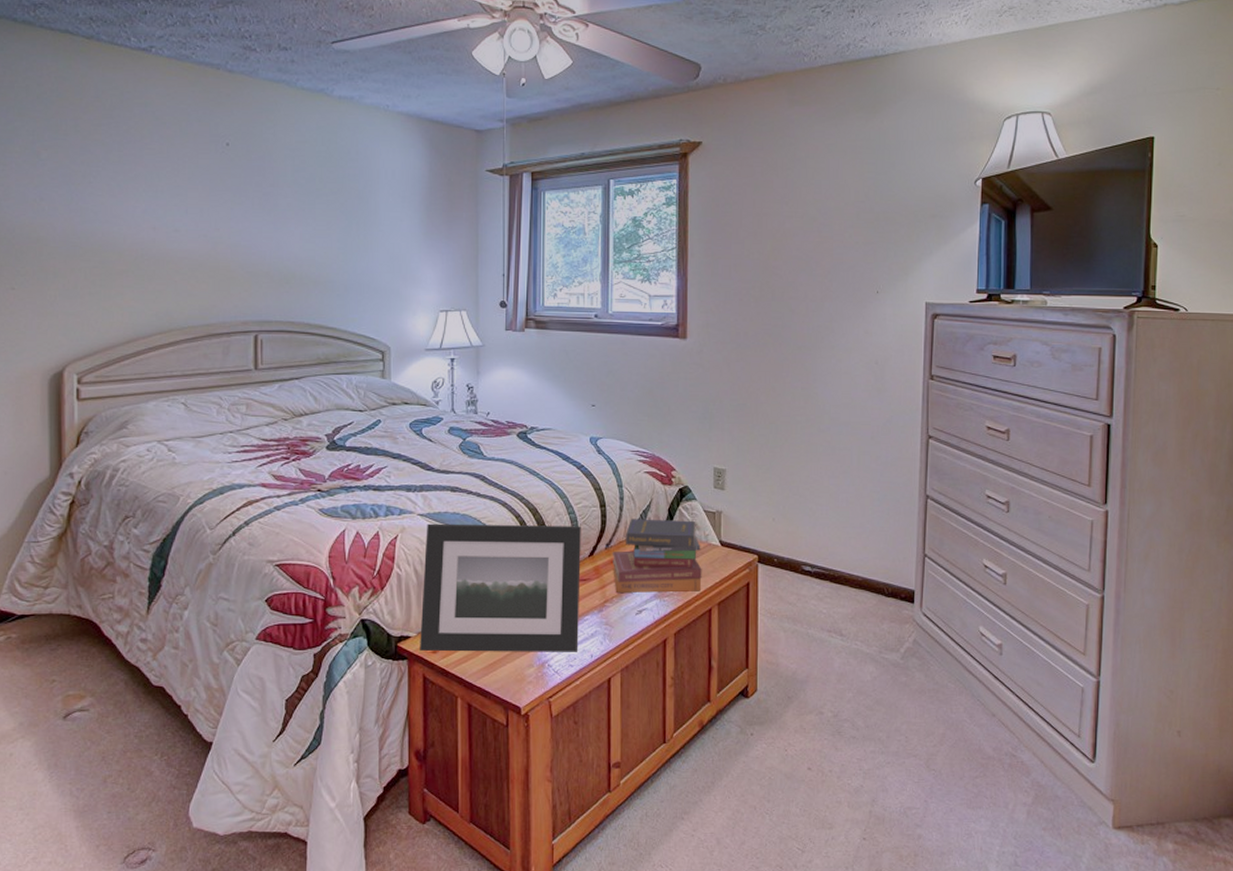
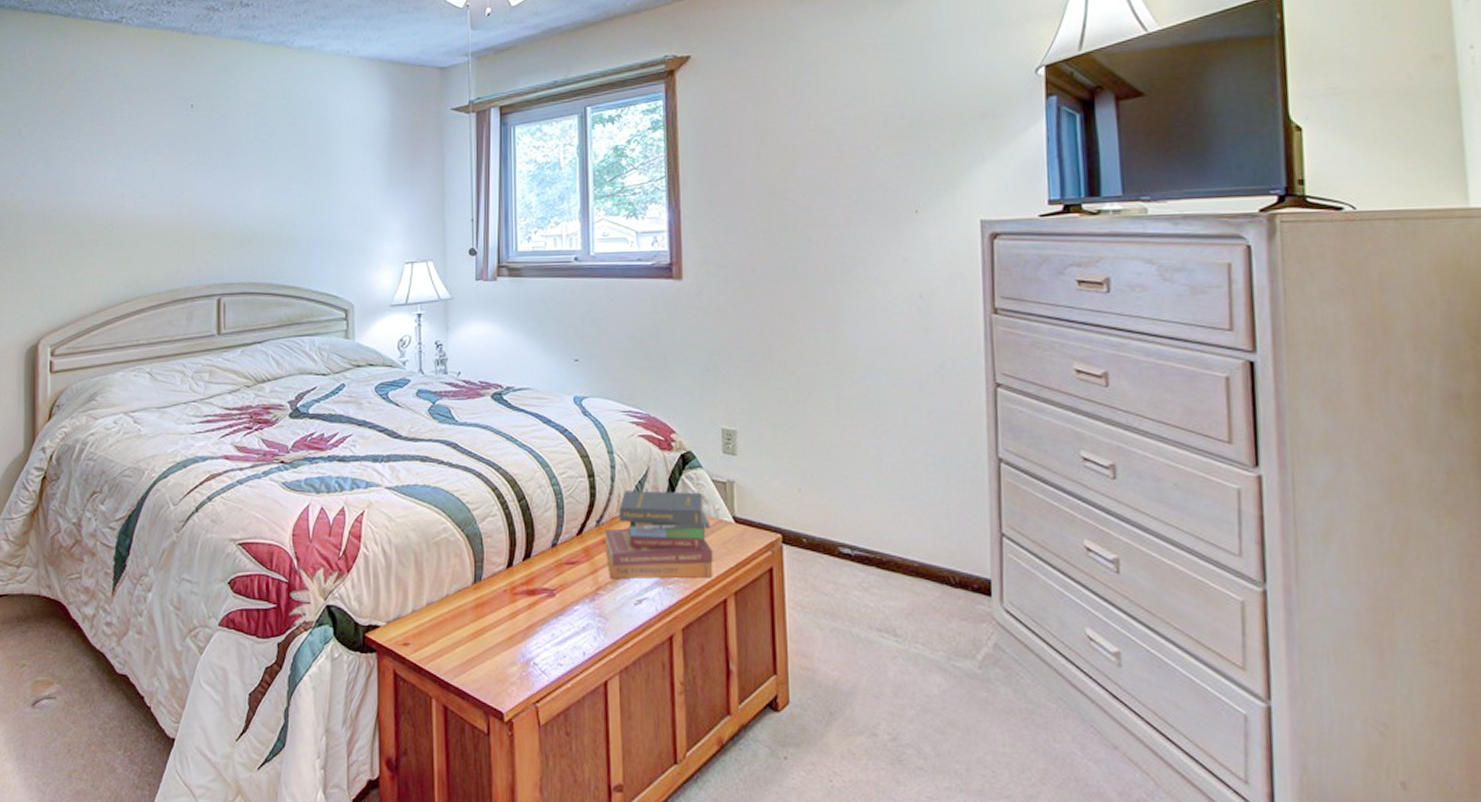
picture frame: present [420,523,581,652] -> none [389,498,568,649]

